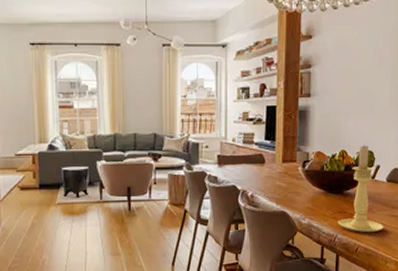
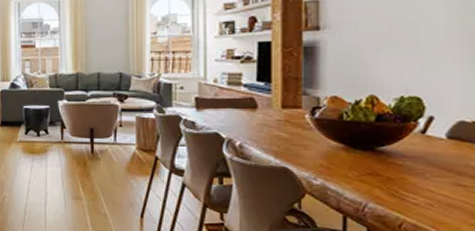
candle holder: present [337,144,384,233] -> none [367,88,446,206]

